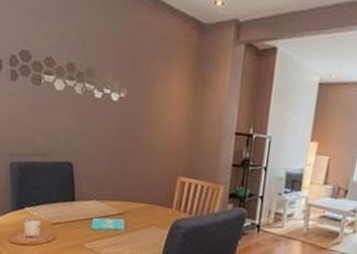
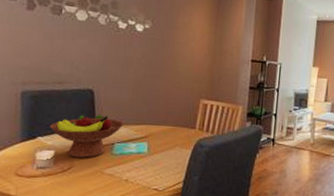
fruit bowl: none [35,188,102,231] -> present [49,115,124,158]

